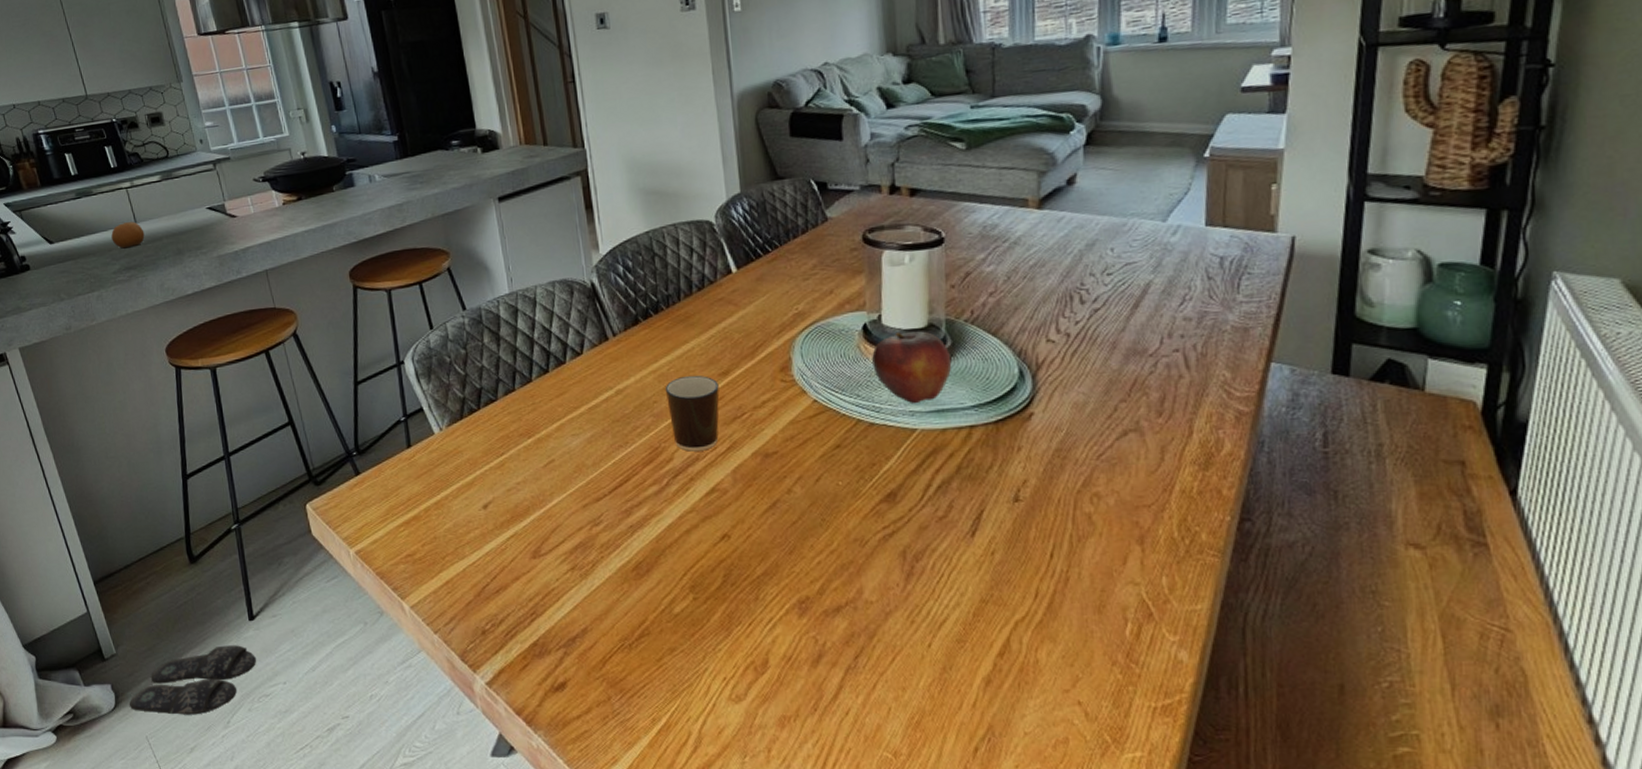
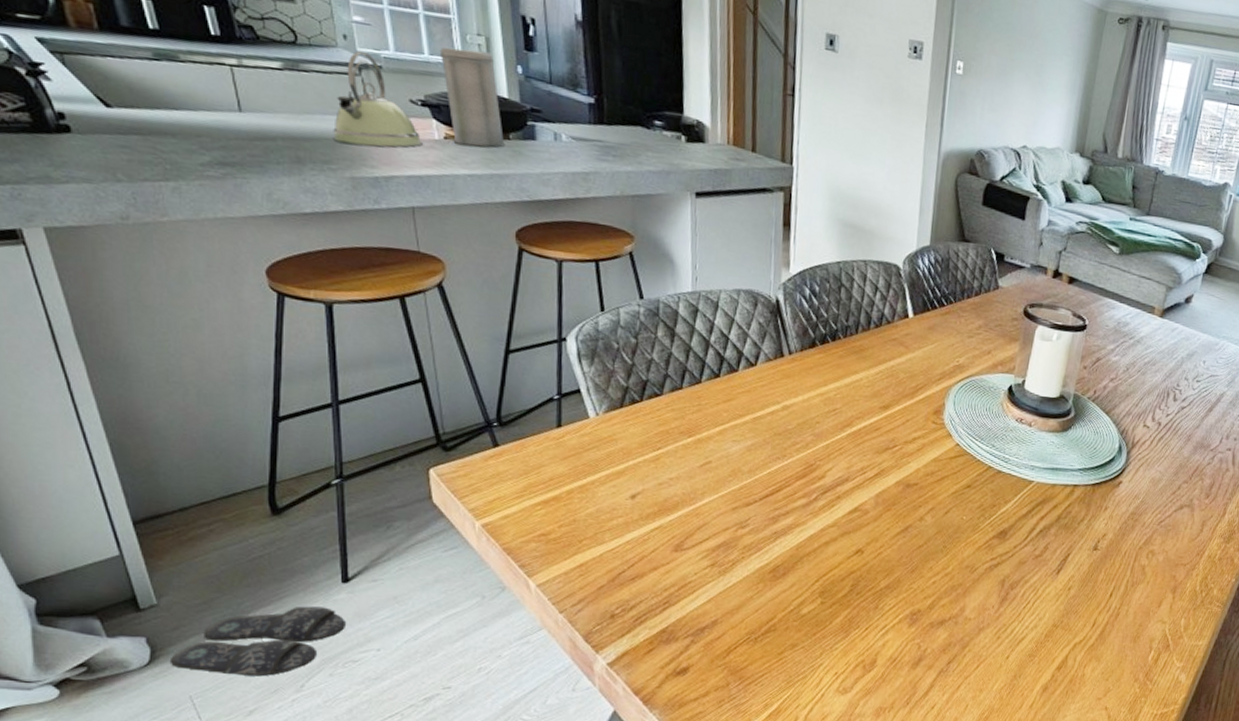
fruit: present [111,222,145,249] -> none [202,107,251,141]
kettle: none [201,149,267,230] -> present [333,51,422,148]
canister: none [270,121,331,208] -> present [439,47,505,149]
mug: present [664,375,720,452] -> none [828,403,878,474]
fruit: present [872,331,952,403] -> none [1009,397,1072,460]

